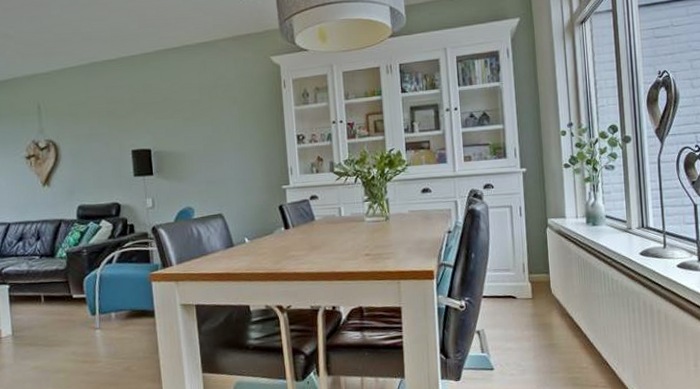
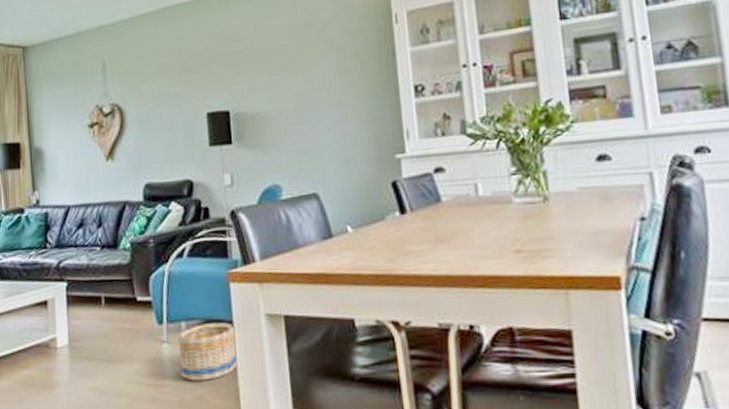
basket: none [108,311,158,357] -> present [177,322,237,381]

